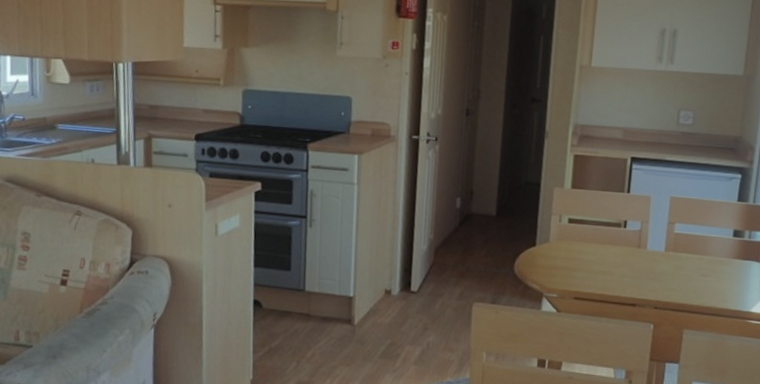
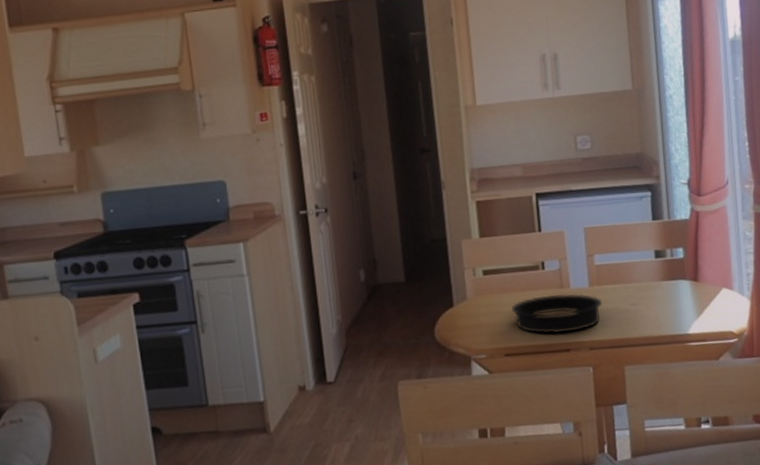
baking pan: none [589,251,675,290] -> present [512,293,603,334]

